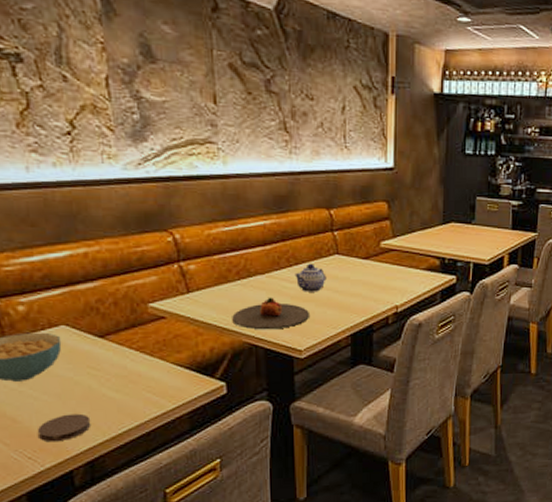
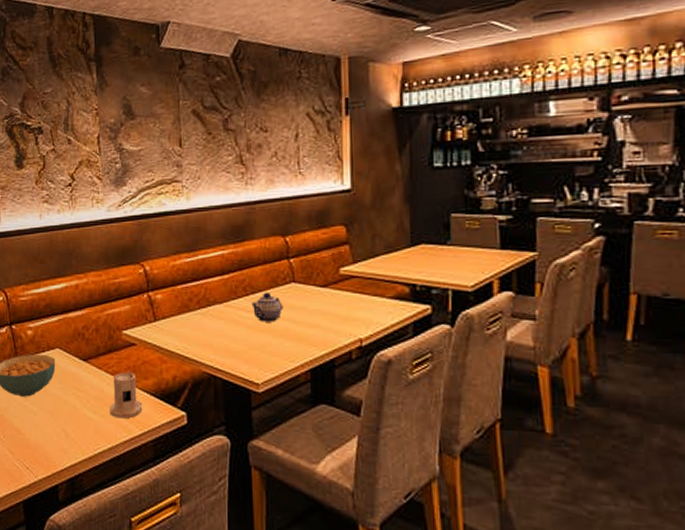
coaster: present [37,413,91,442] -> none [34,430,74,456]
candle: none [135,345,176,395] -> present [109,370,143,419]
plate: present [232,297,311,330] -> none [193,326,268,361]

